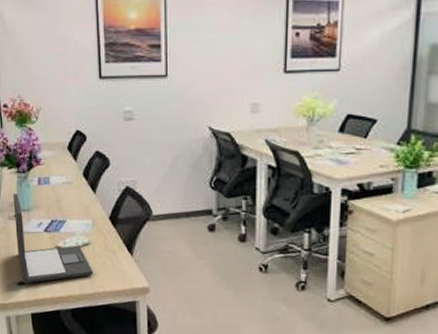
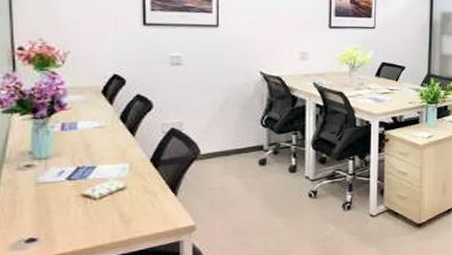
laptop: present [13,194,94,284] -> none [25,141,130,240]

